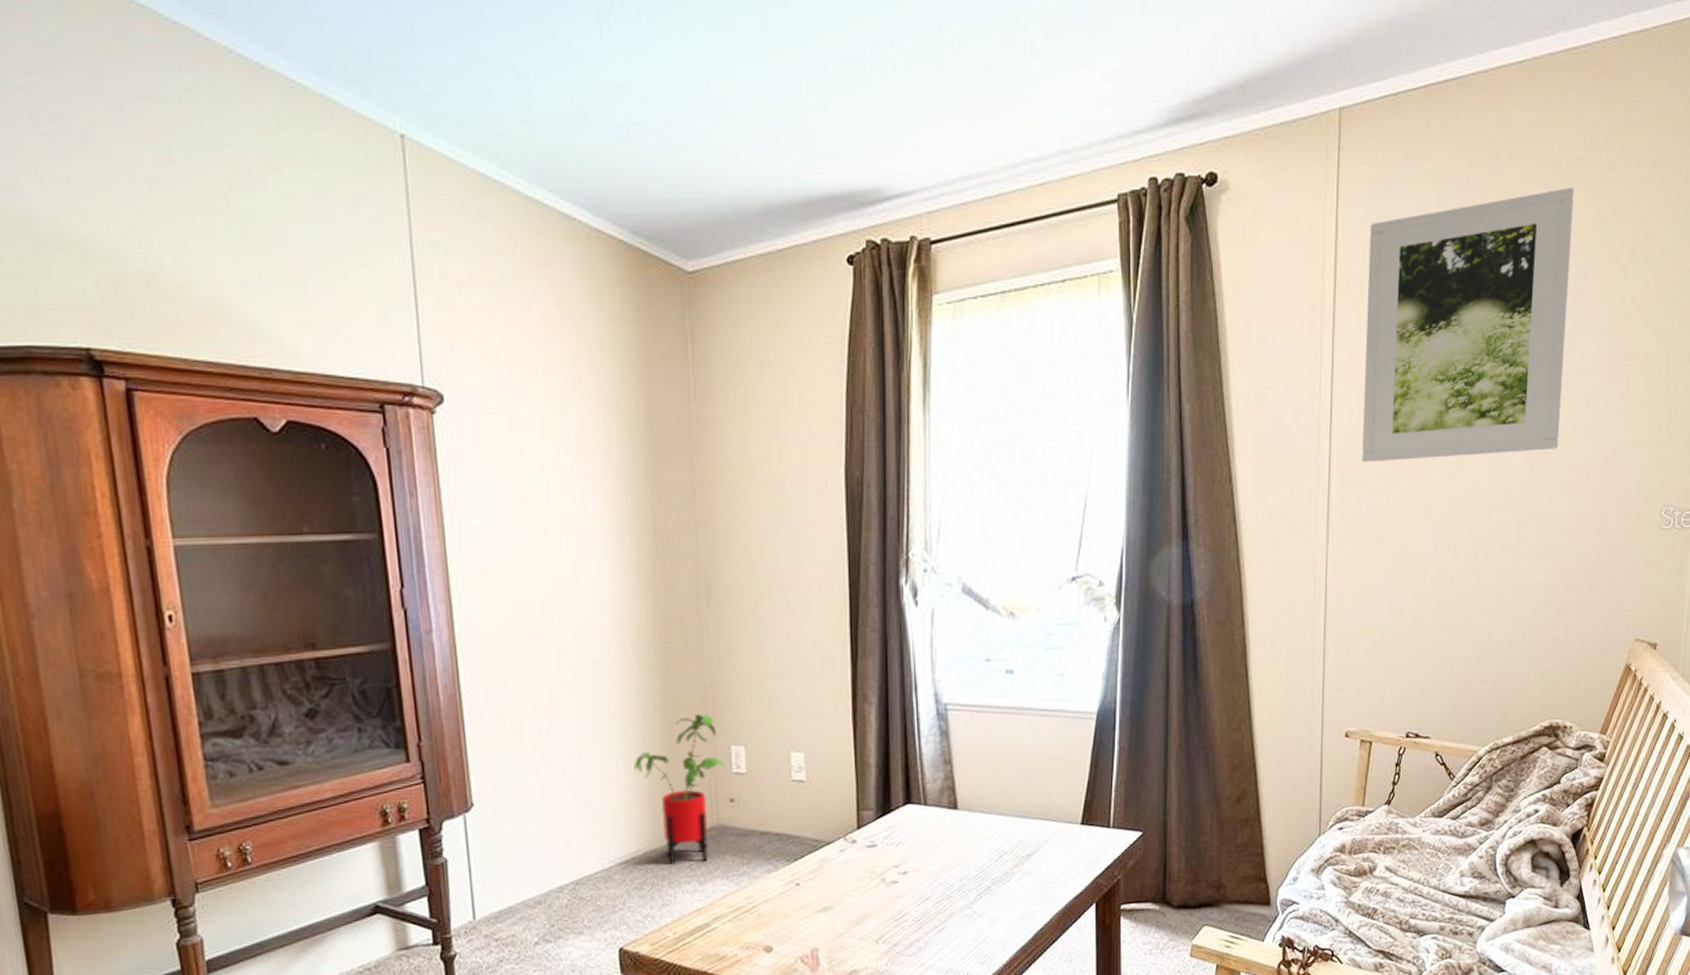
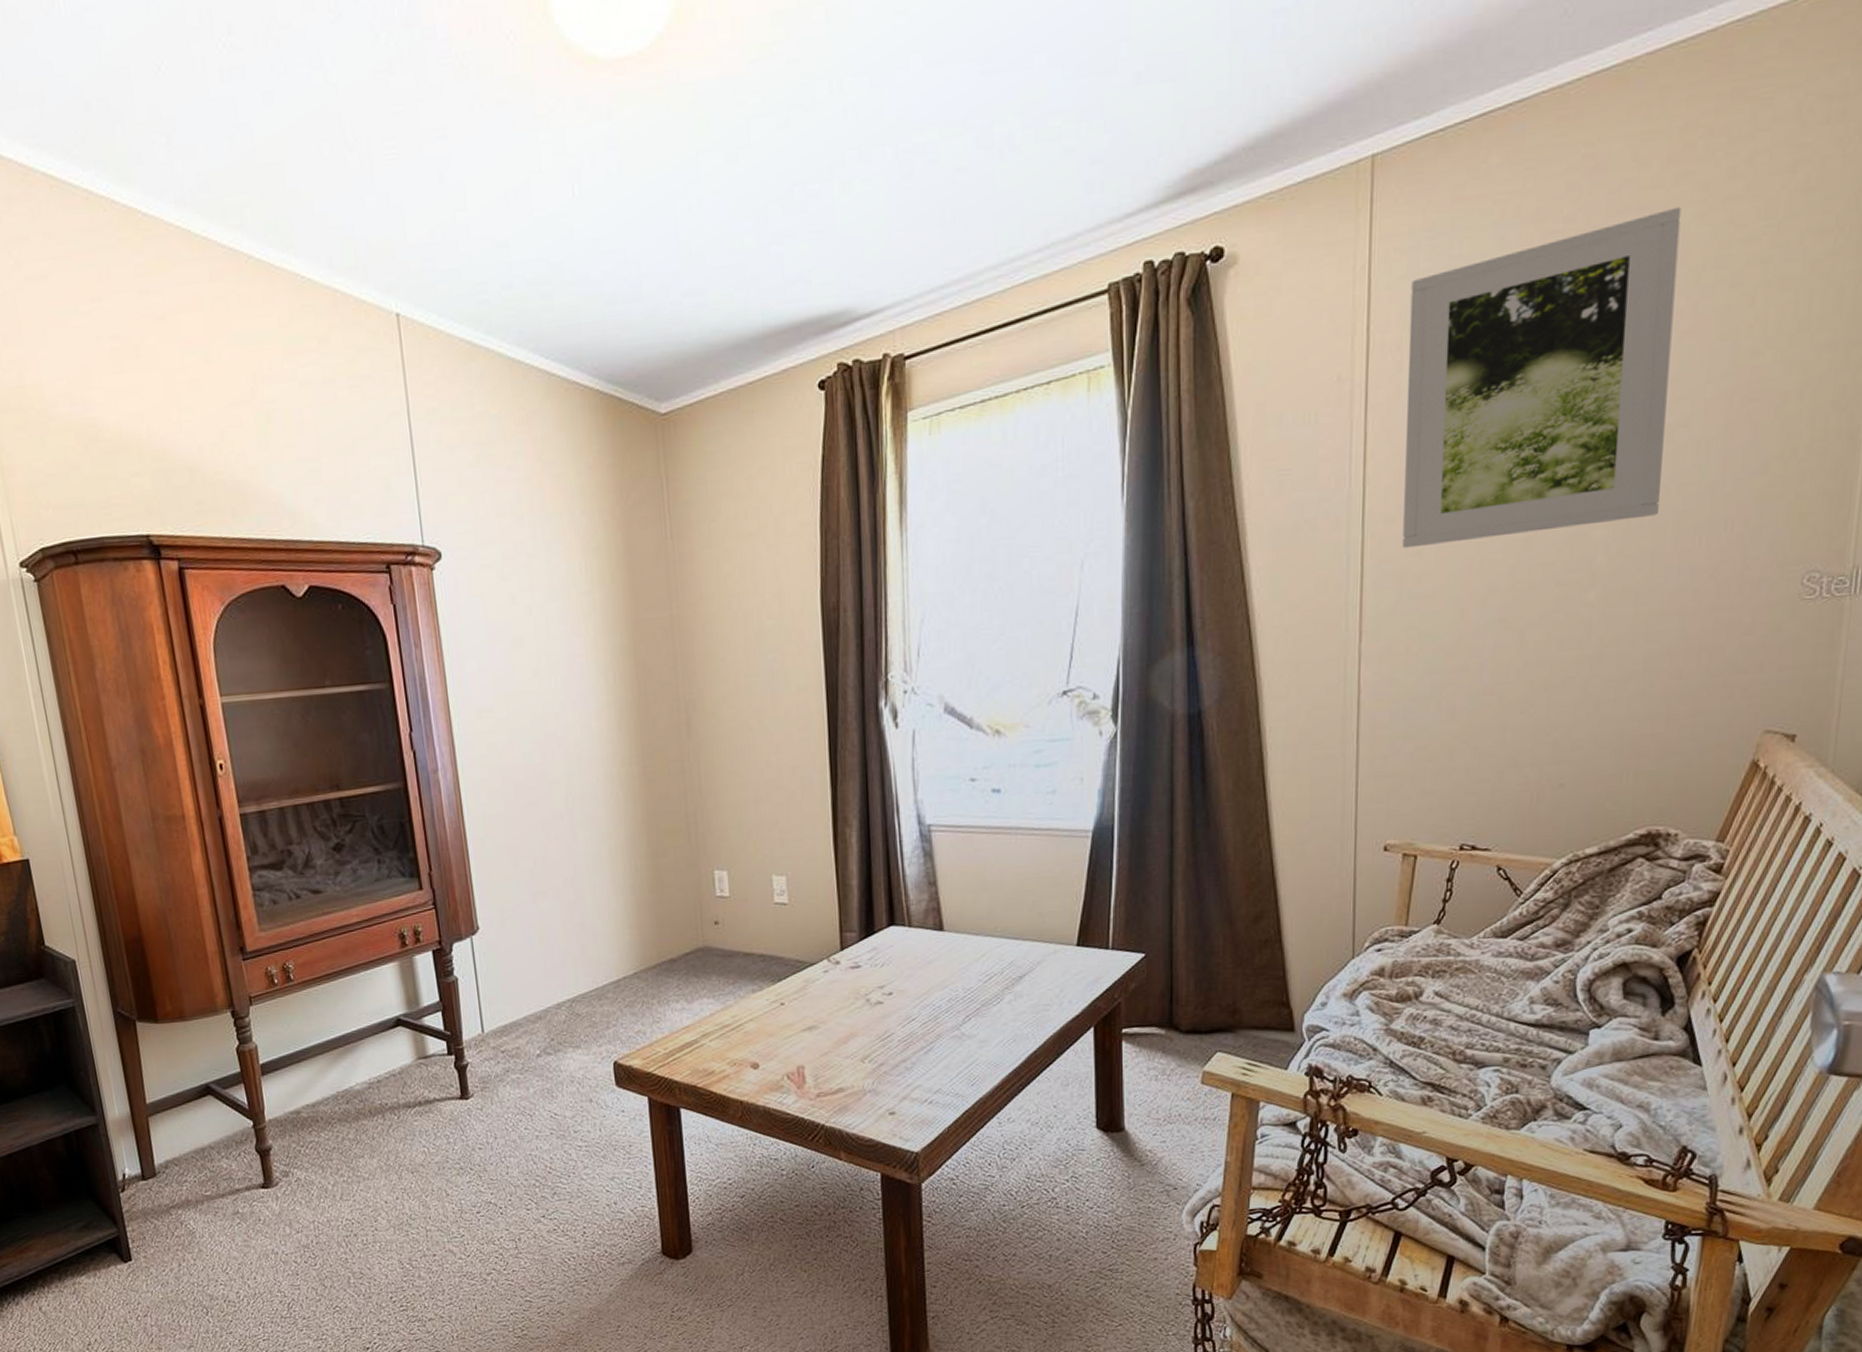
house plant: present [633,714,725,864] -> none [622,840,709,984]

